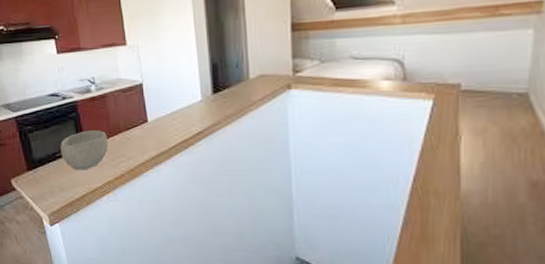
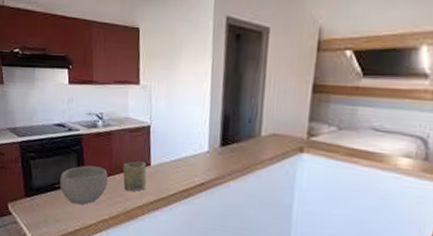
cup: none [120,119,145,150] -> present [122,161,147,192]

